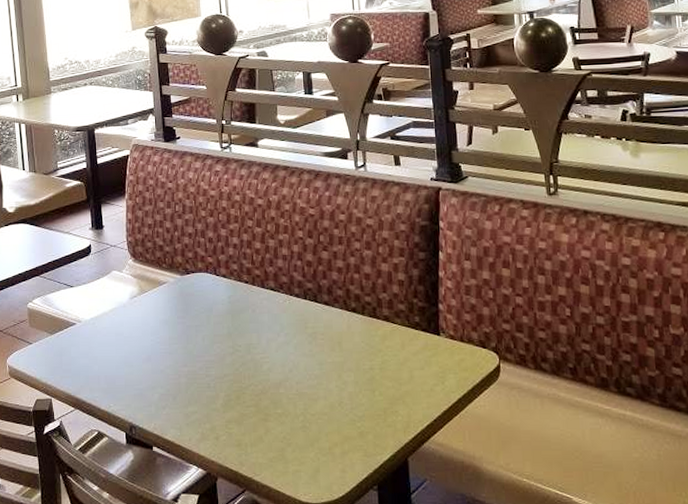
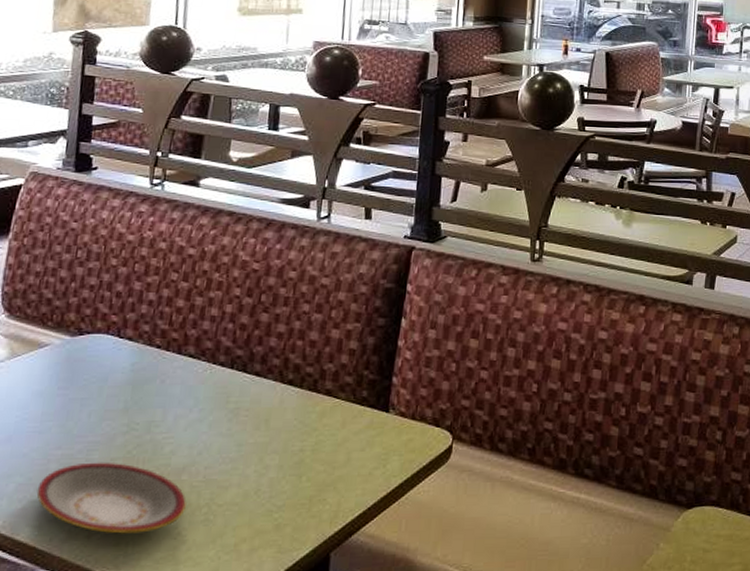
plate: none [174,377,286,436] -> present [36,462,186,534]

